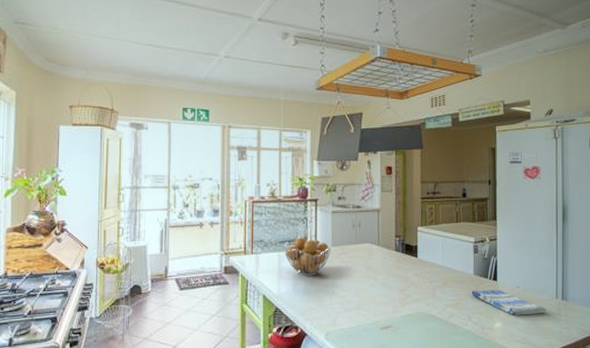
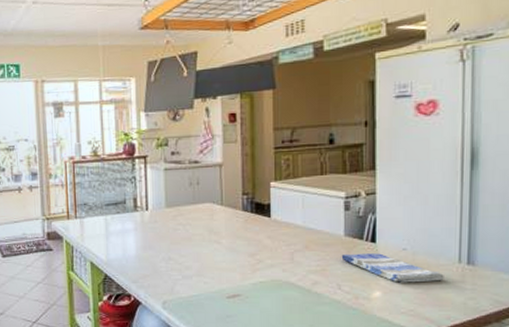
fruit basket: present [283,237,331,276] -> none [110,199,165,241]

